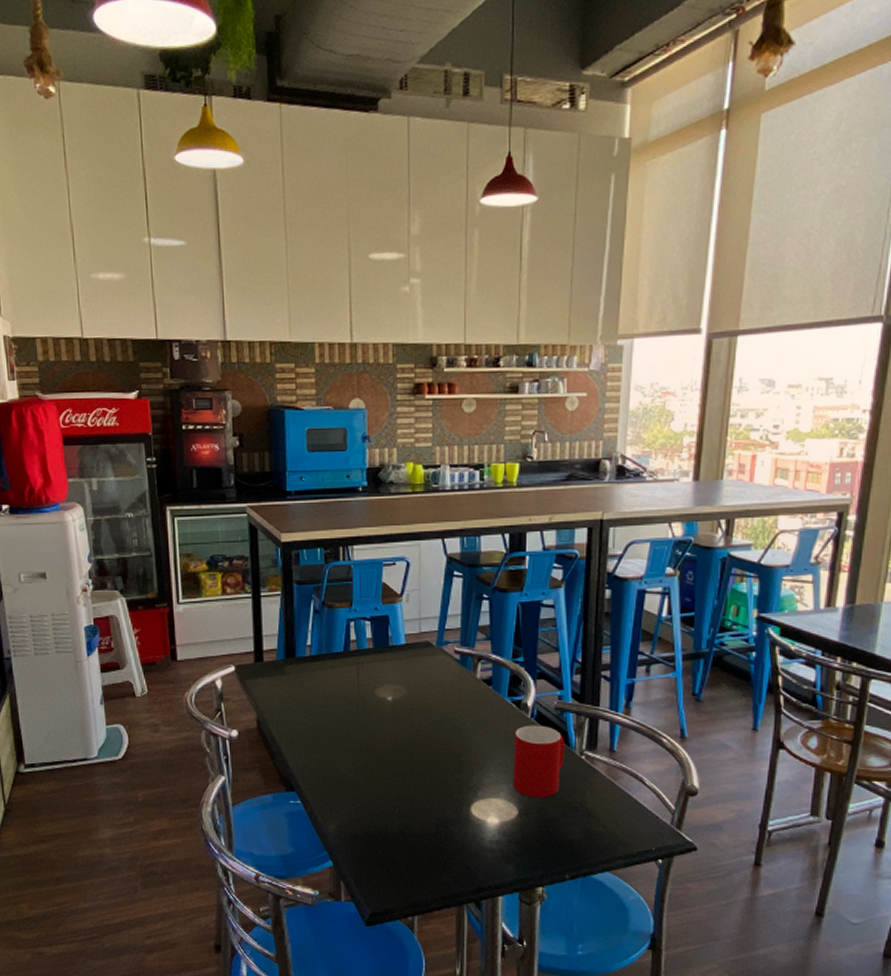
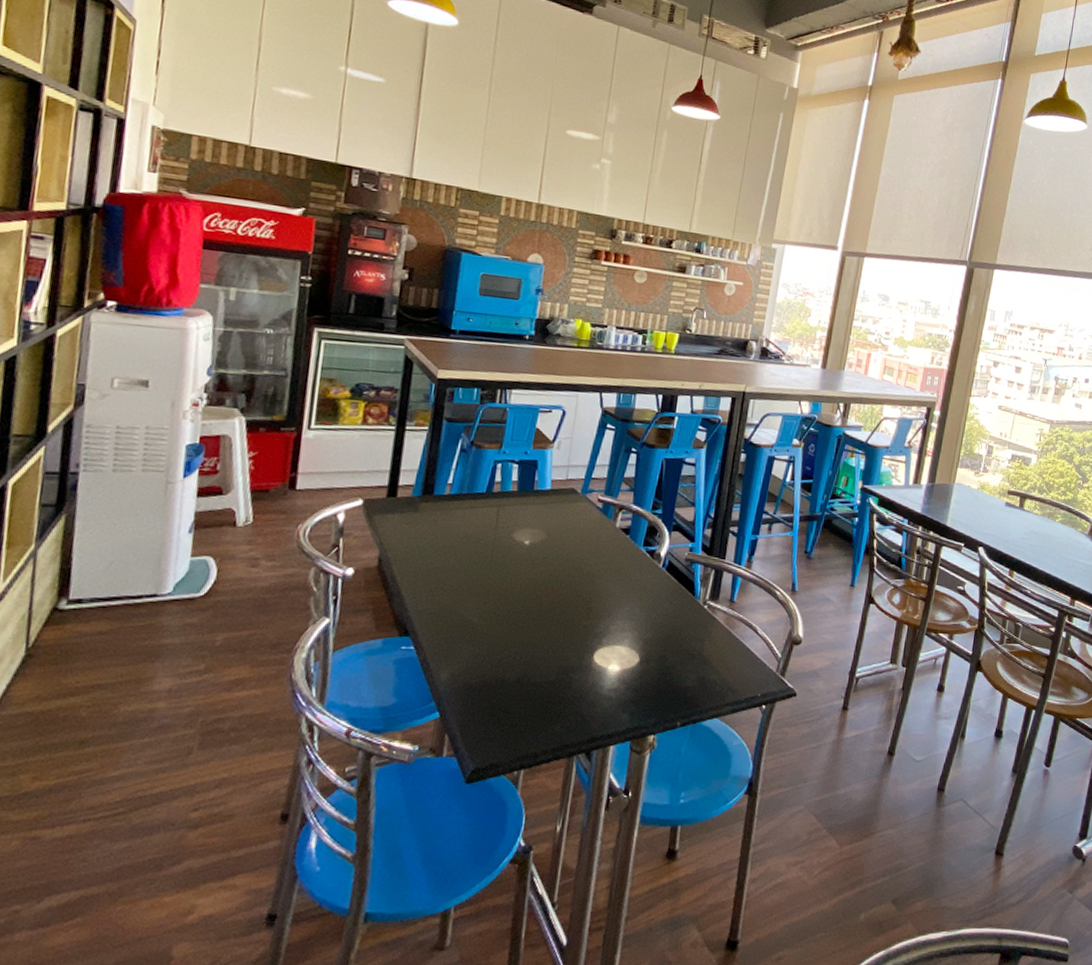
cup: present [512,725,565,798] -> none [637,574,691,646]

